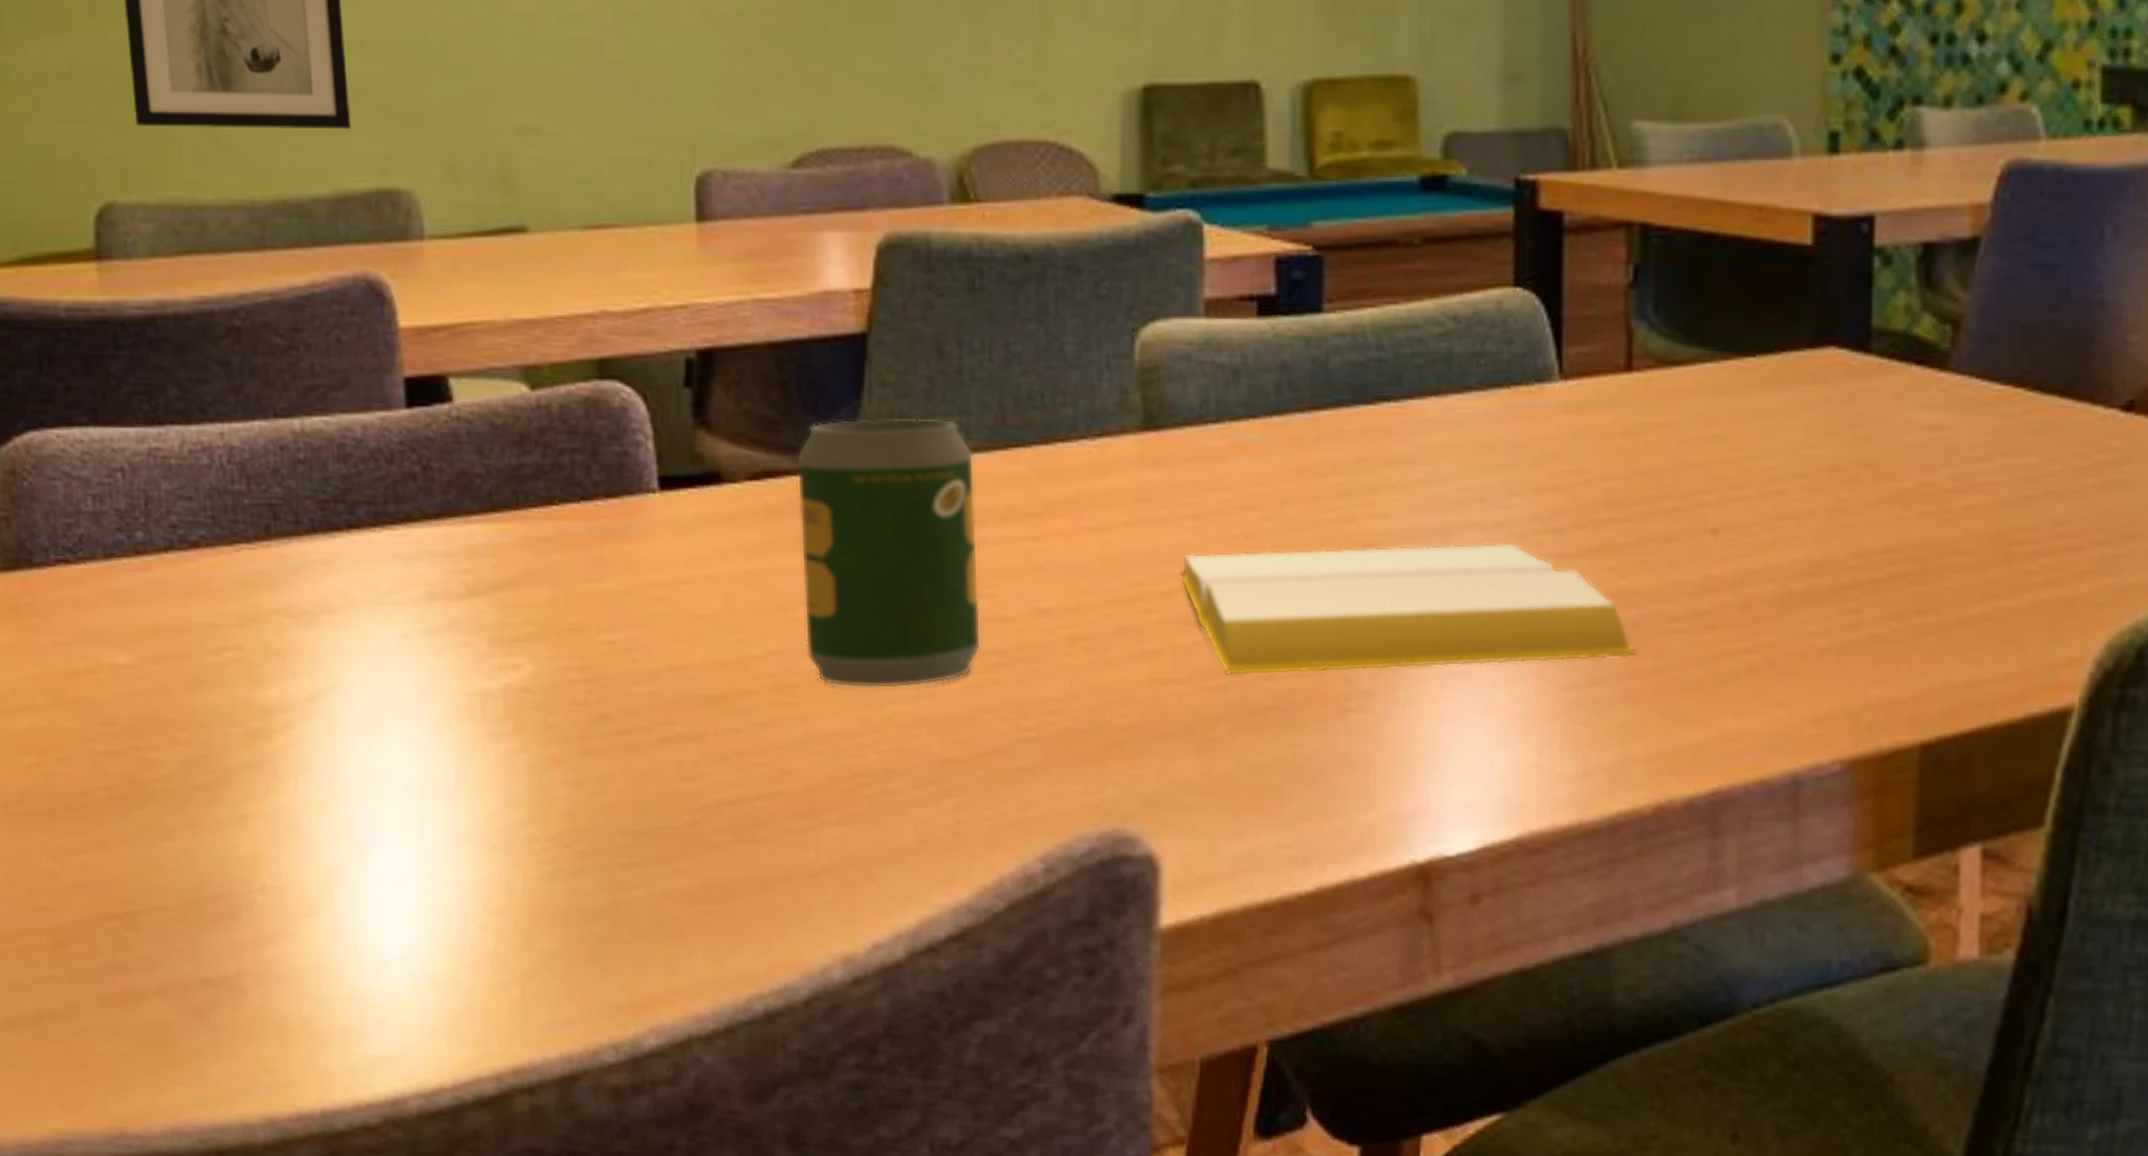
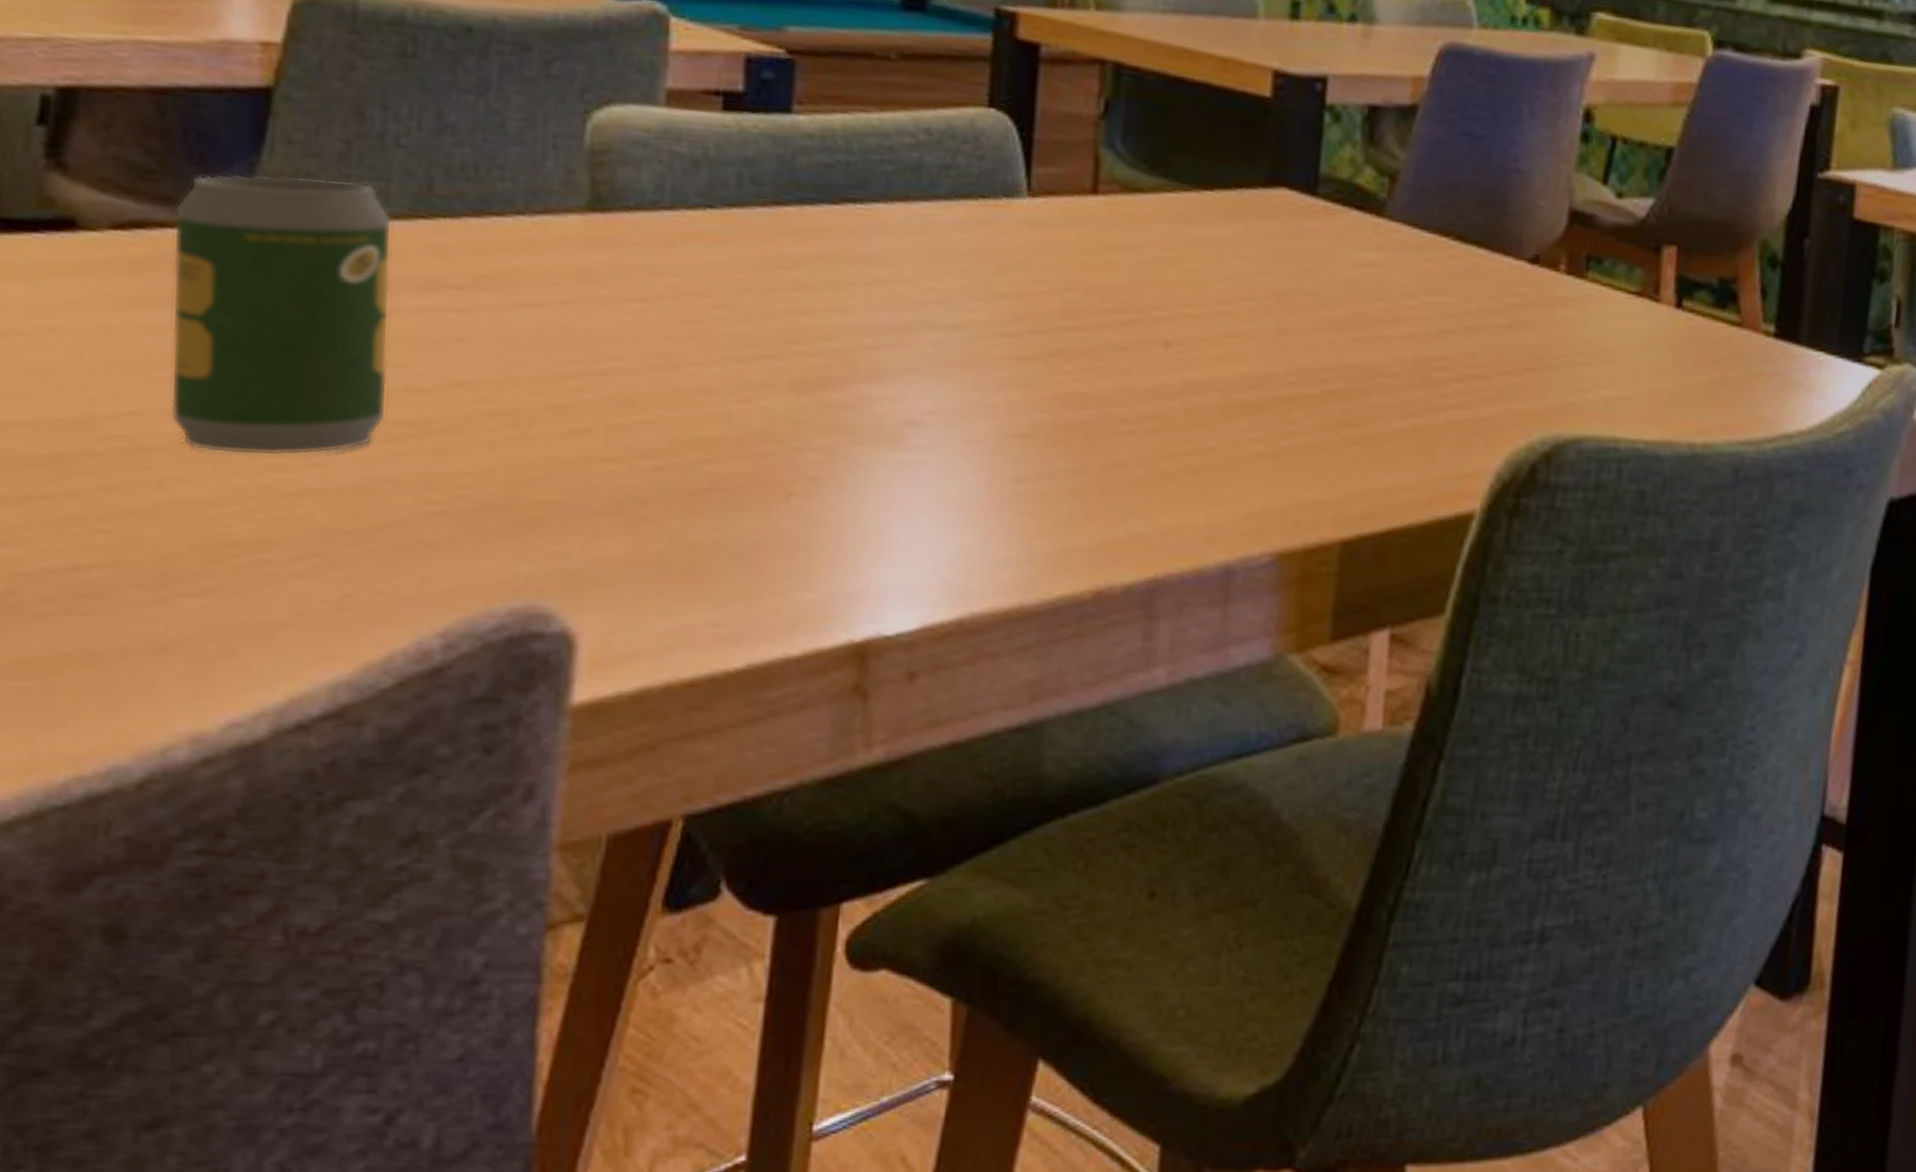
notepad: present [1180,543,1638,677] -> none [620,335,1087,458]

